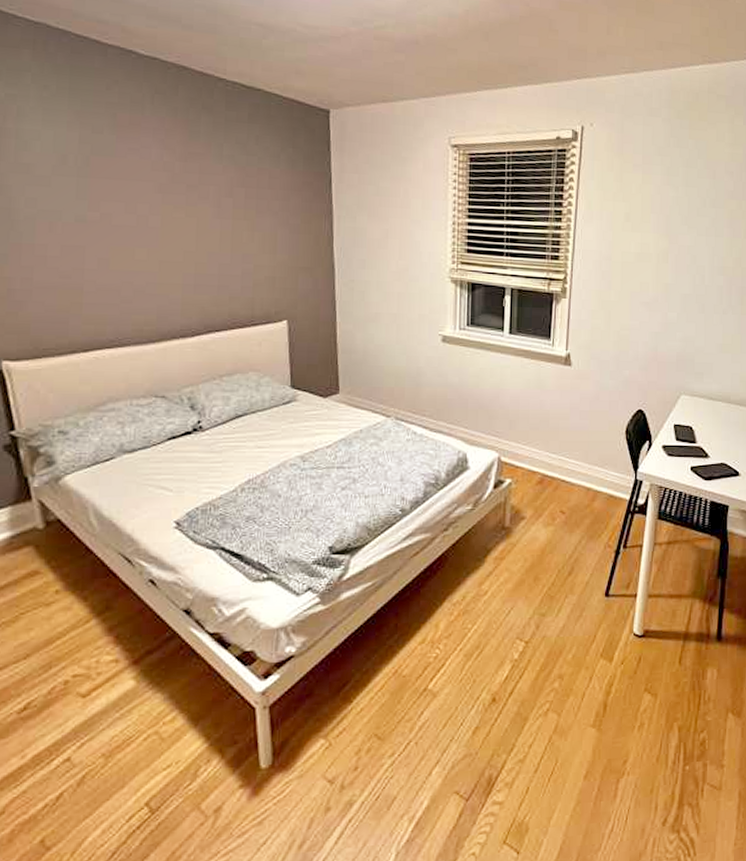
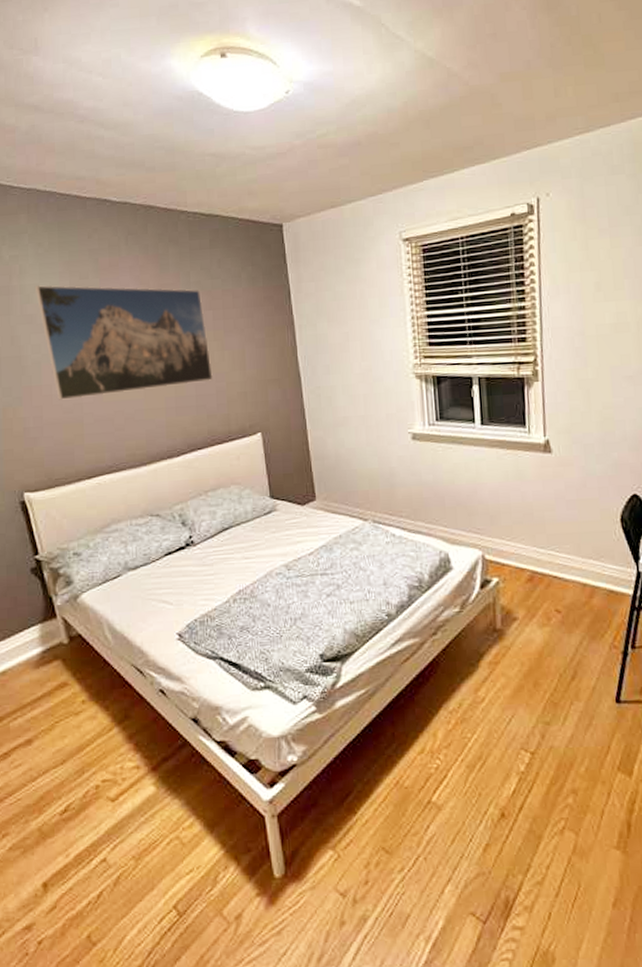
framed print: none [34,131,239,264] -> present [34,284,213,400]

